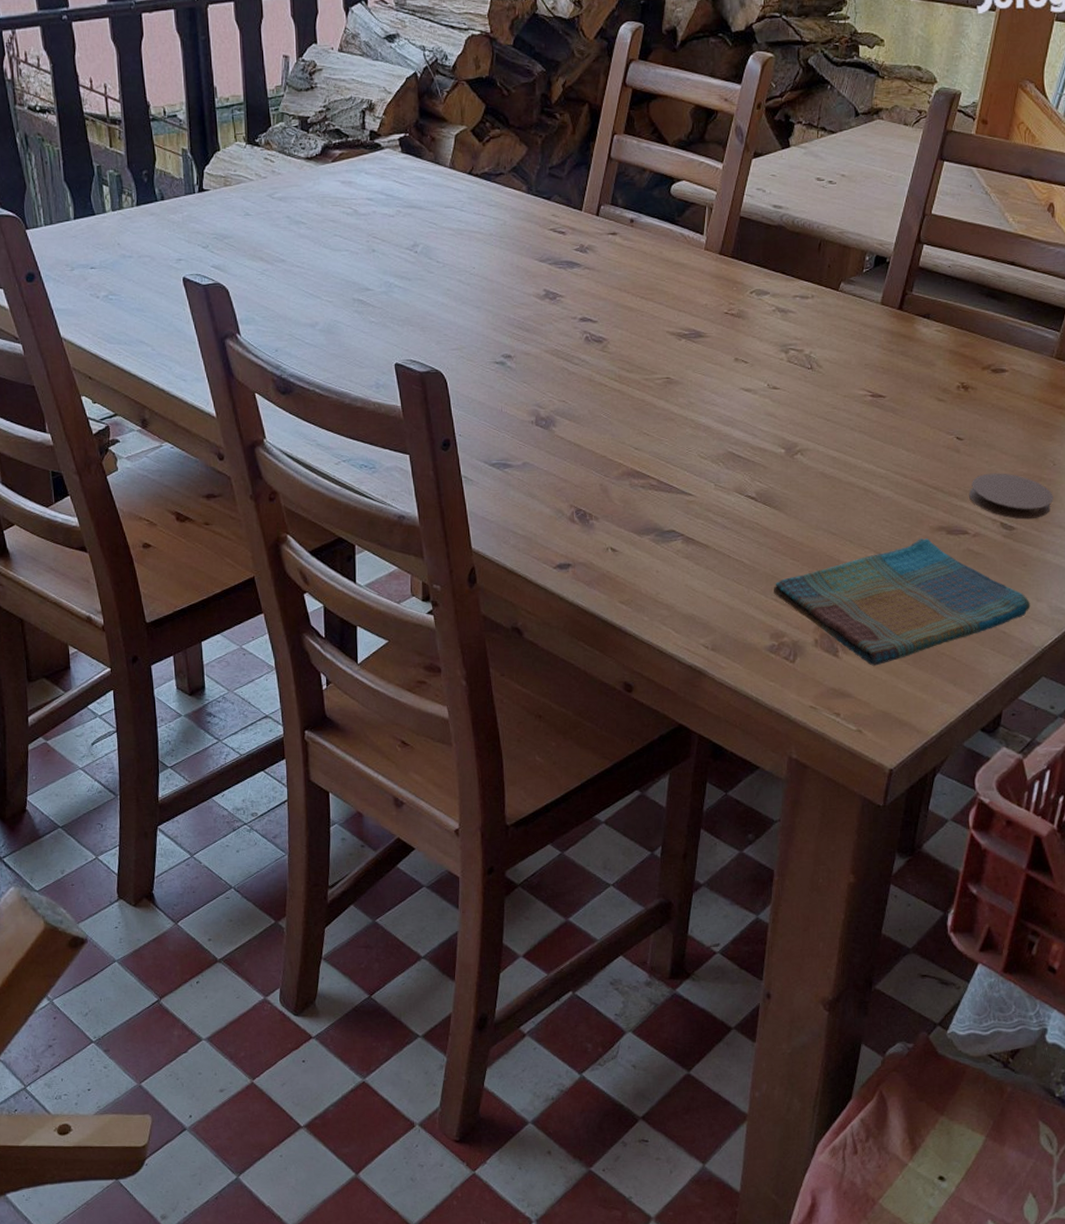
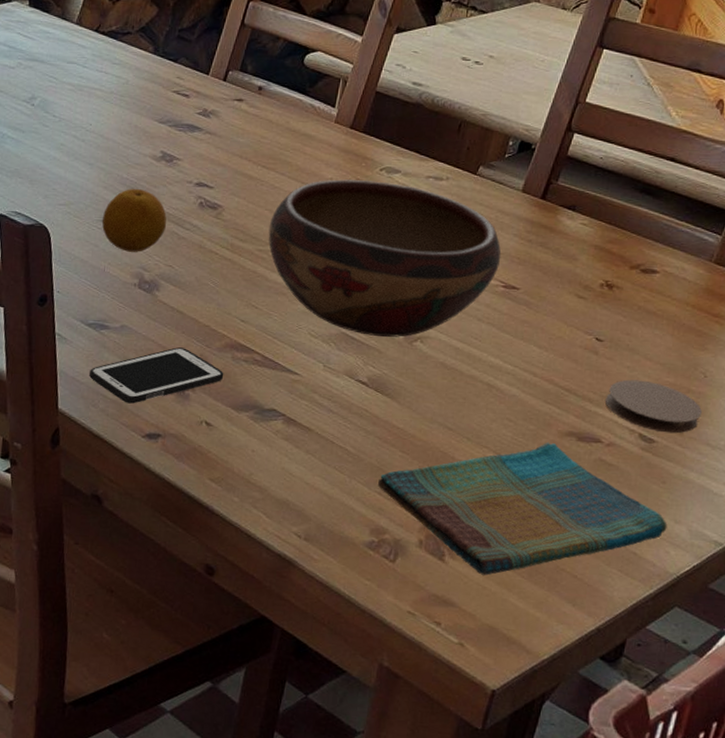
fruit: none [495,329,557,391] -> present [102,189,167,252]
cell phone: none [498,479,624,537] -> present [89,347,224,404]
decorative bowl: none [652,304,867,453] -> present [268,179,502,337]

